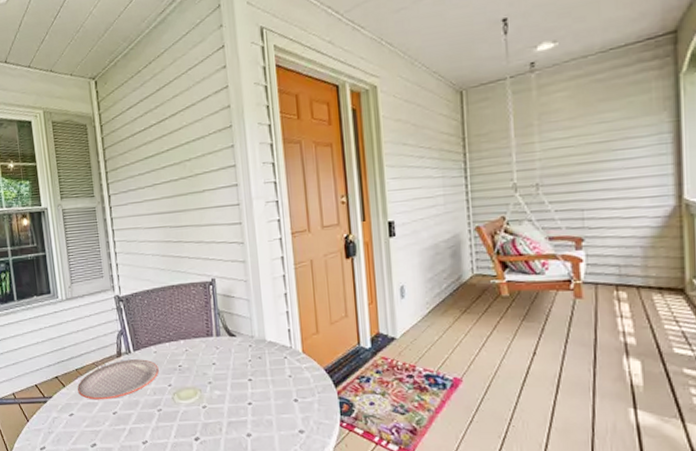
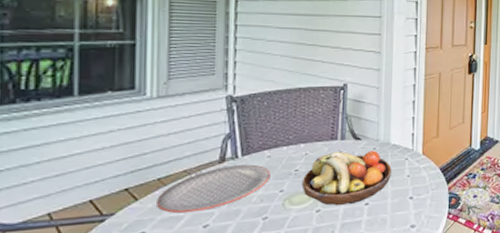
fruit bowl: none [186,348,271,403] -> present [301,150,392,206]

